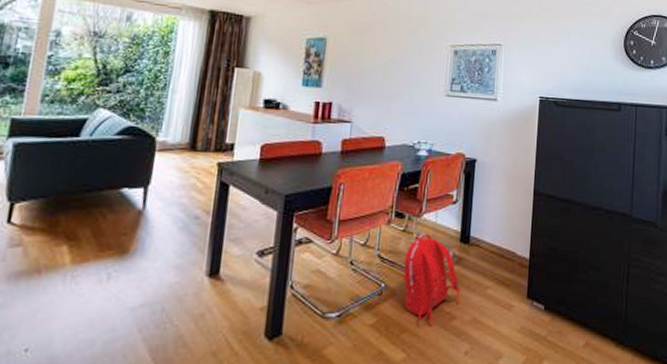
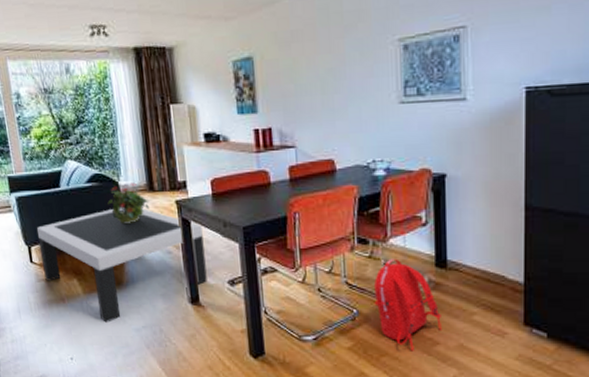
coffee table: none [22,165,241,300] -> present [37,207,207,323]
potted plant: none [136,139,188,183] -> present [107,182,150,223]

